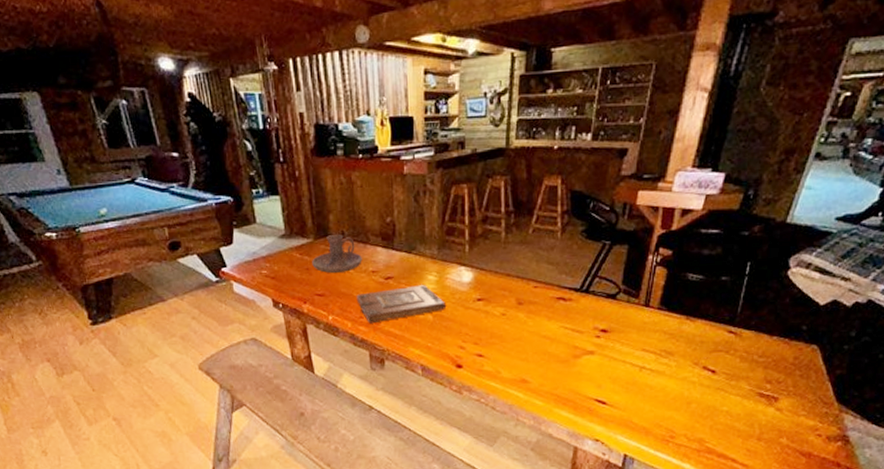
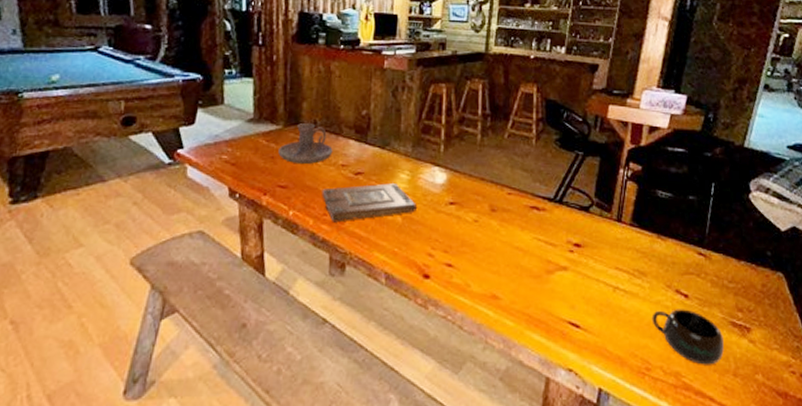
mug: none [677,383,749,432] -> present [651,309,724,365]

